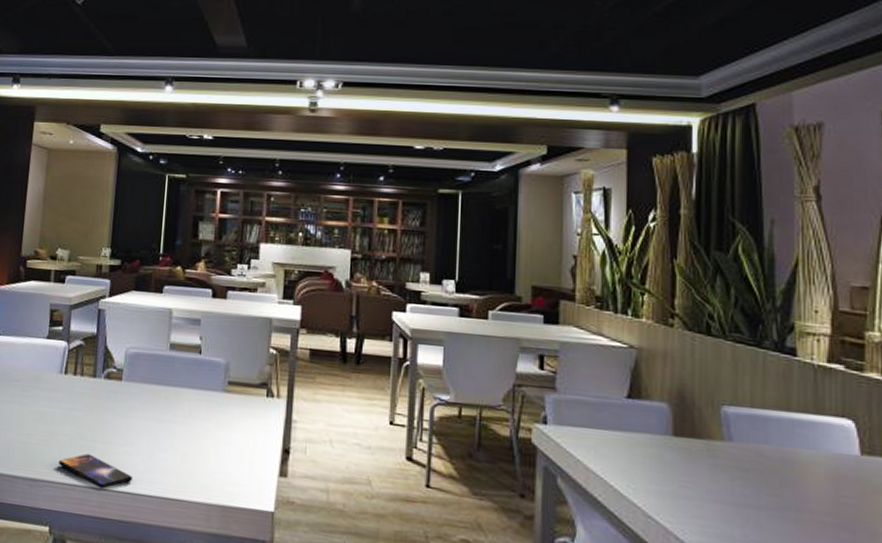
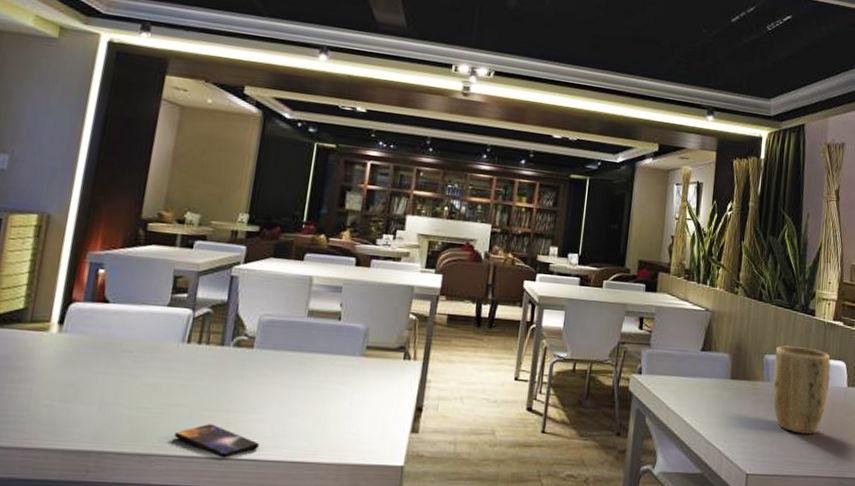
plant pot: none [737,394,830,517] -> present [772,345,831,434]

